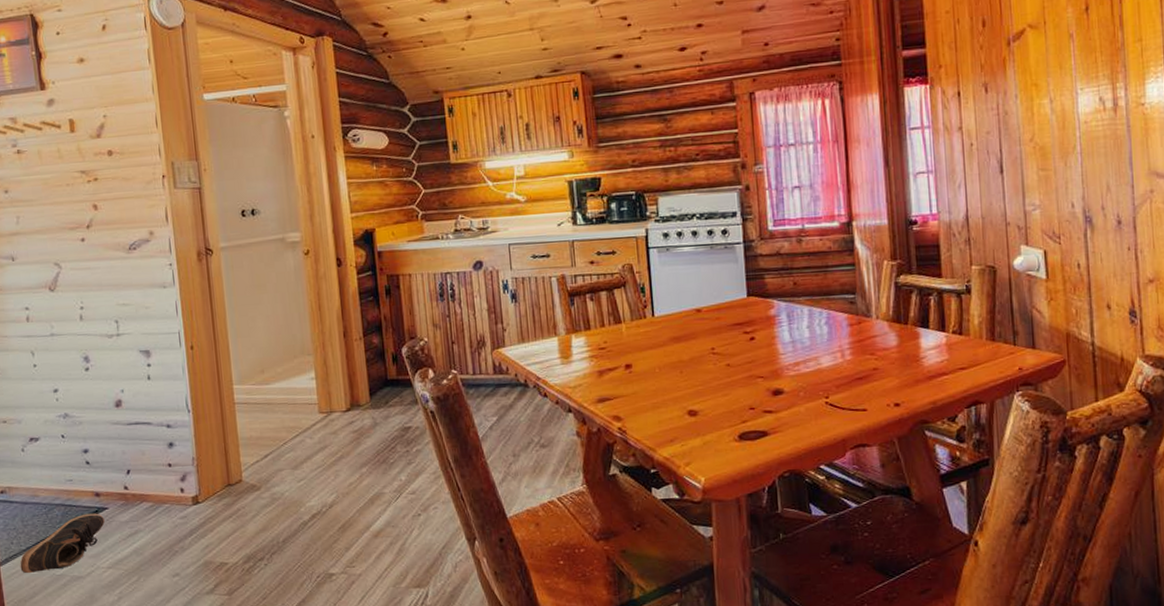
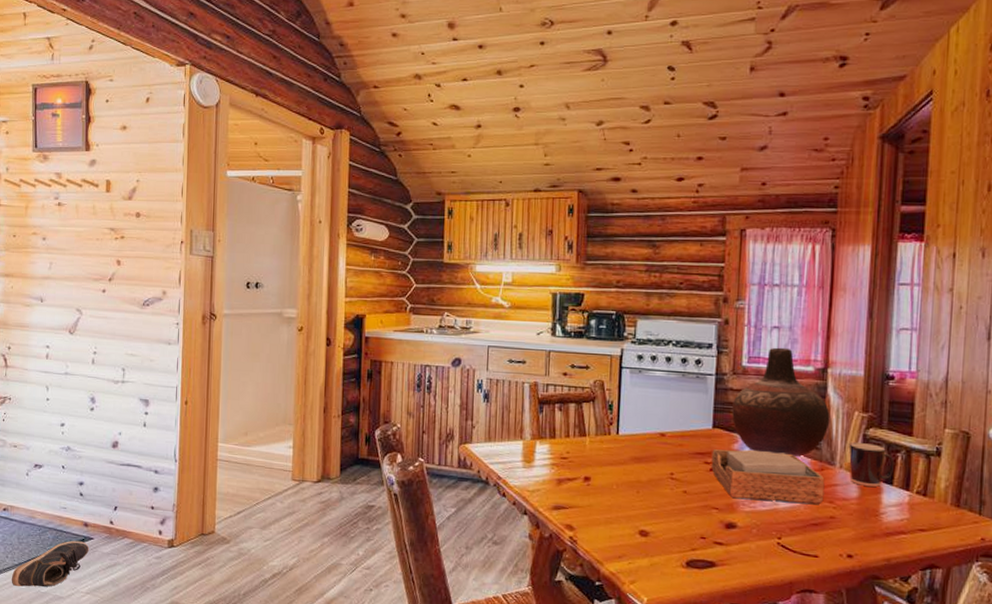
napkin holder: none [750,311,865,364] -> present [711,449,825,504]
vase: none [764,206,861,315] -> present [732,347,830,457]
mug: none [883,290,928,333] -> present [849,442,894,487]

